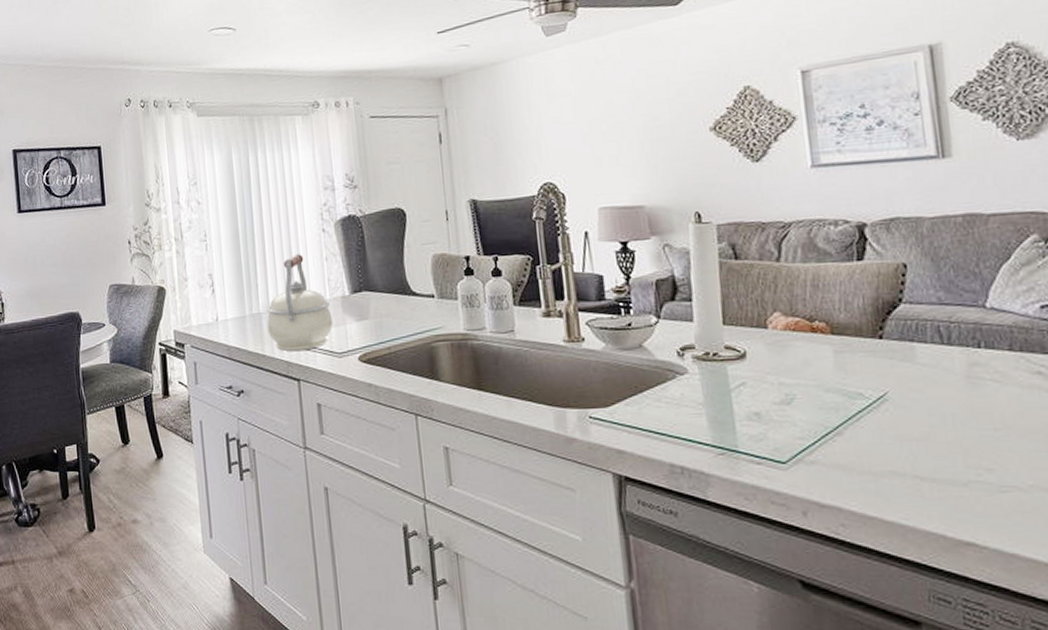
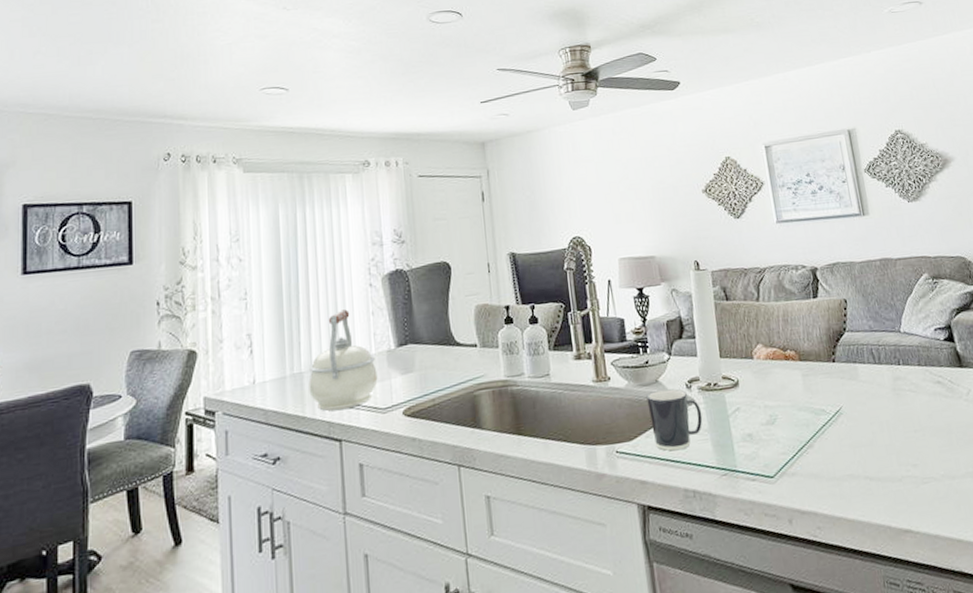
mug: none [627,355,697,423] -> present [646,388,703,451]

